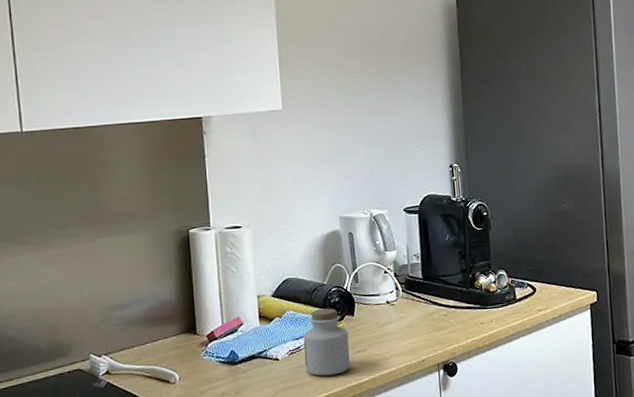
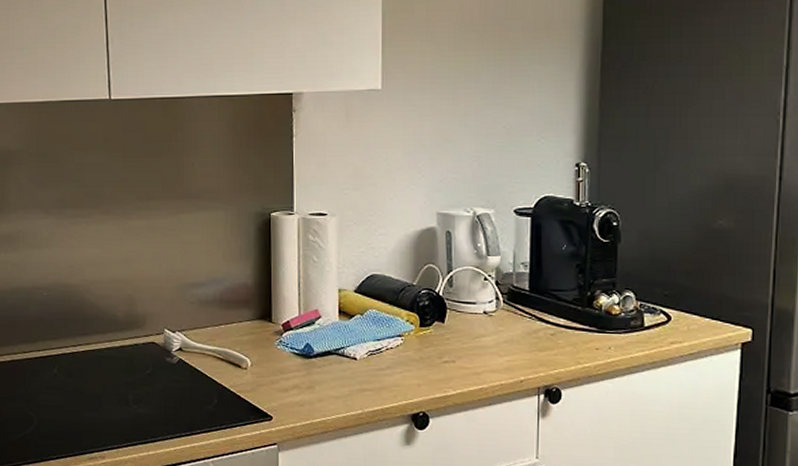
jar: present [303,308,350,376] -> none [385,311,436,384]

